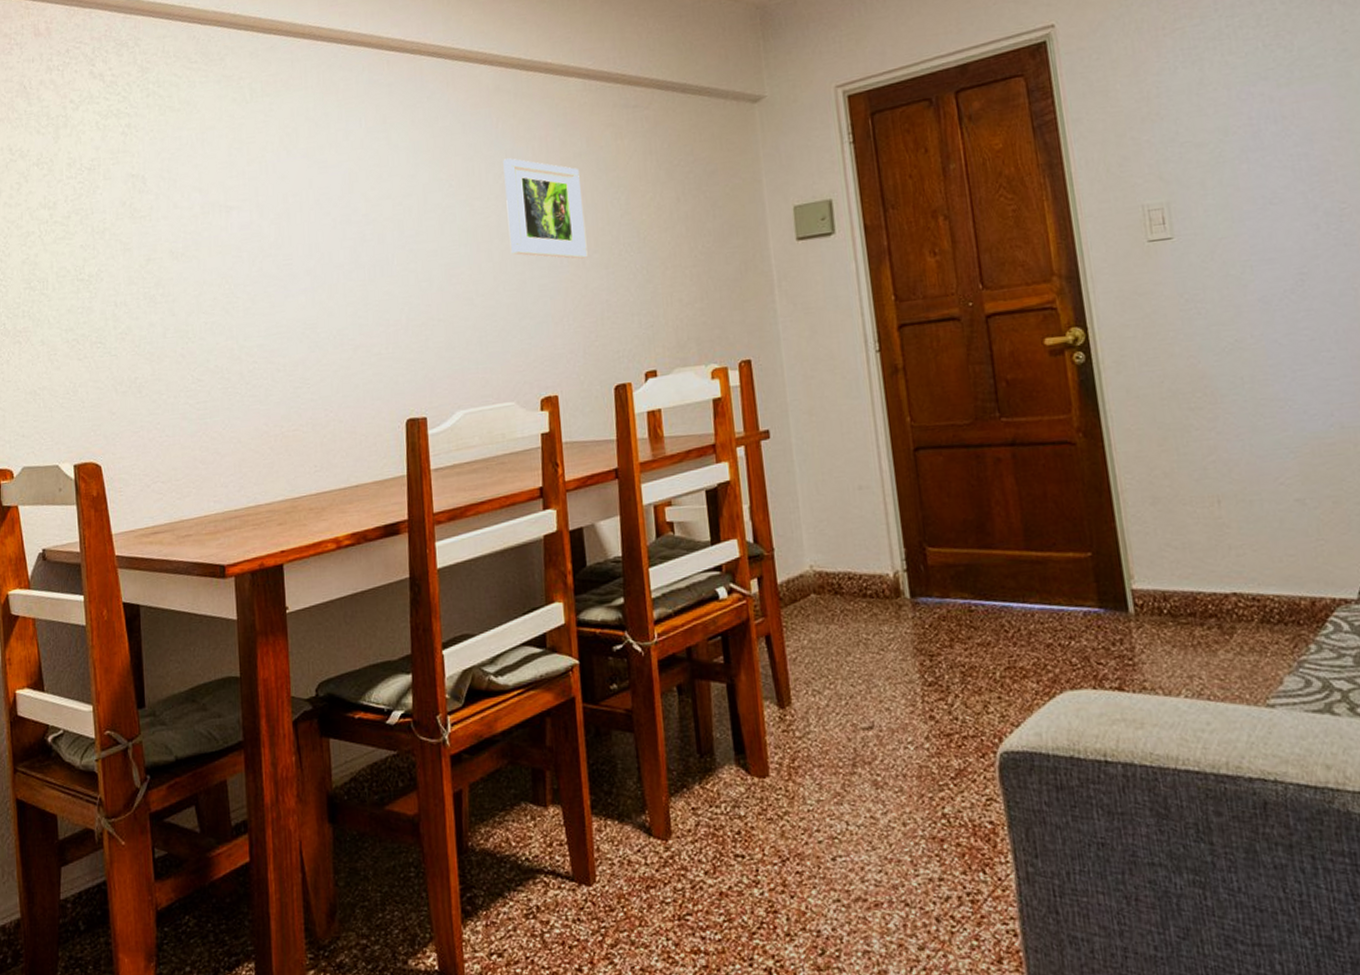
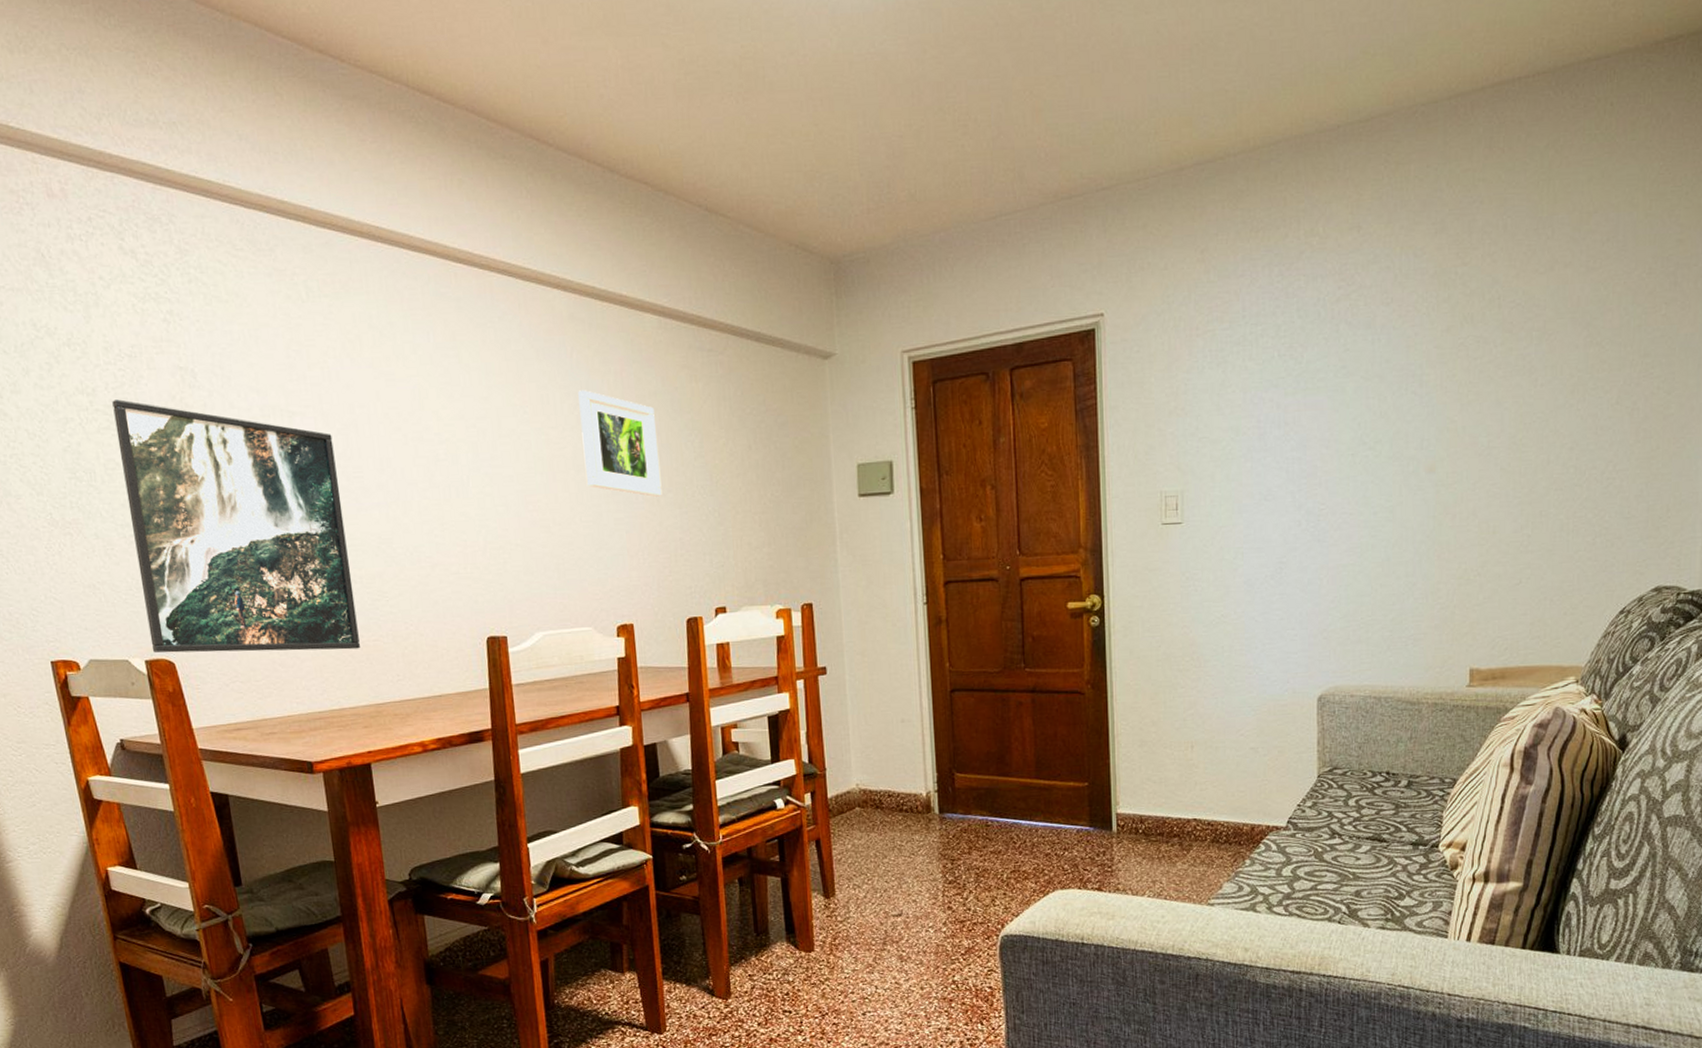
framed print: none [70,210,280,457] -> present [112,399,360,653]

